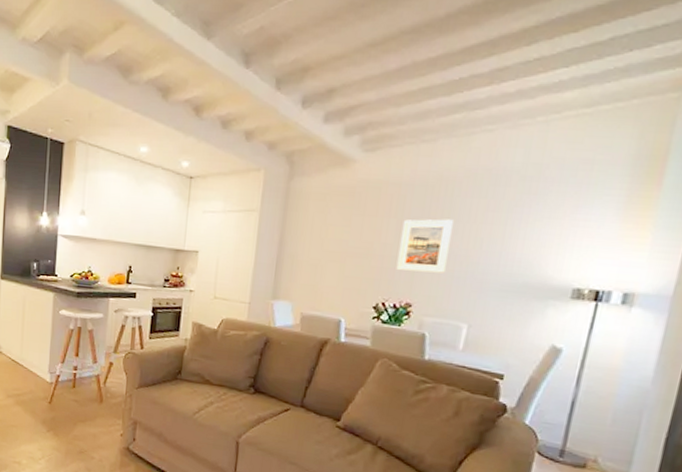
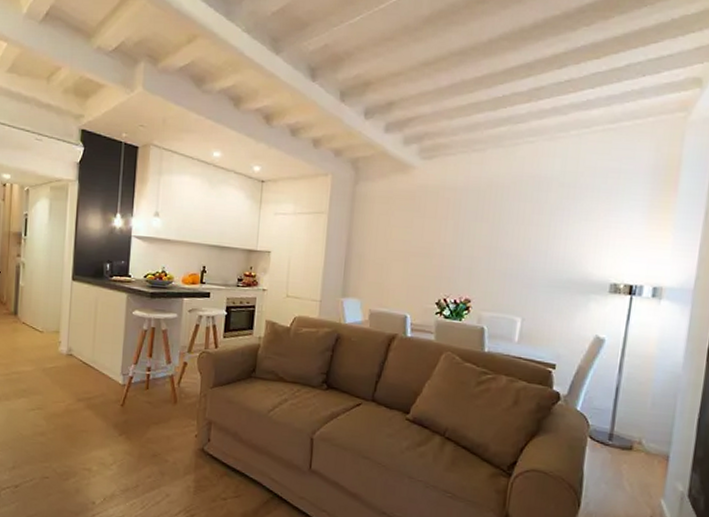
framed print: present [396,219,454,273] -> none [455,221,505,271]

